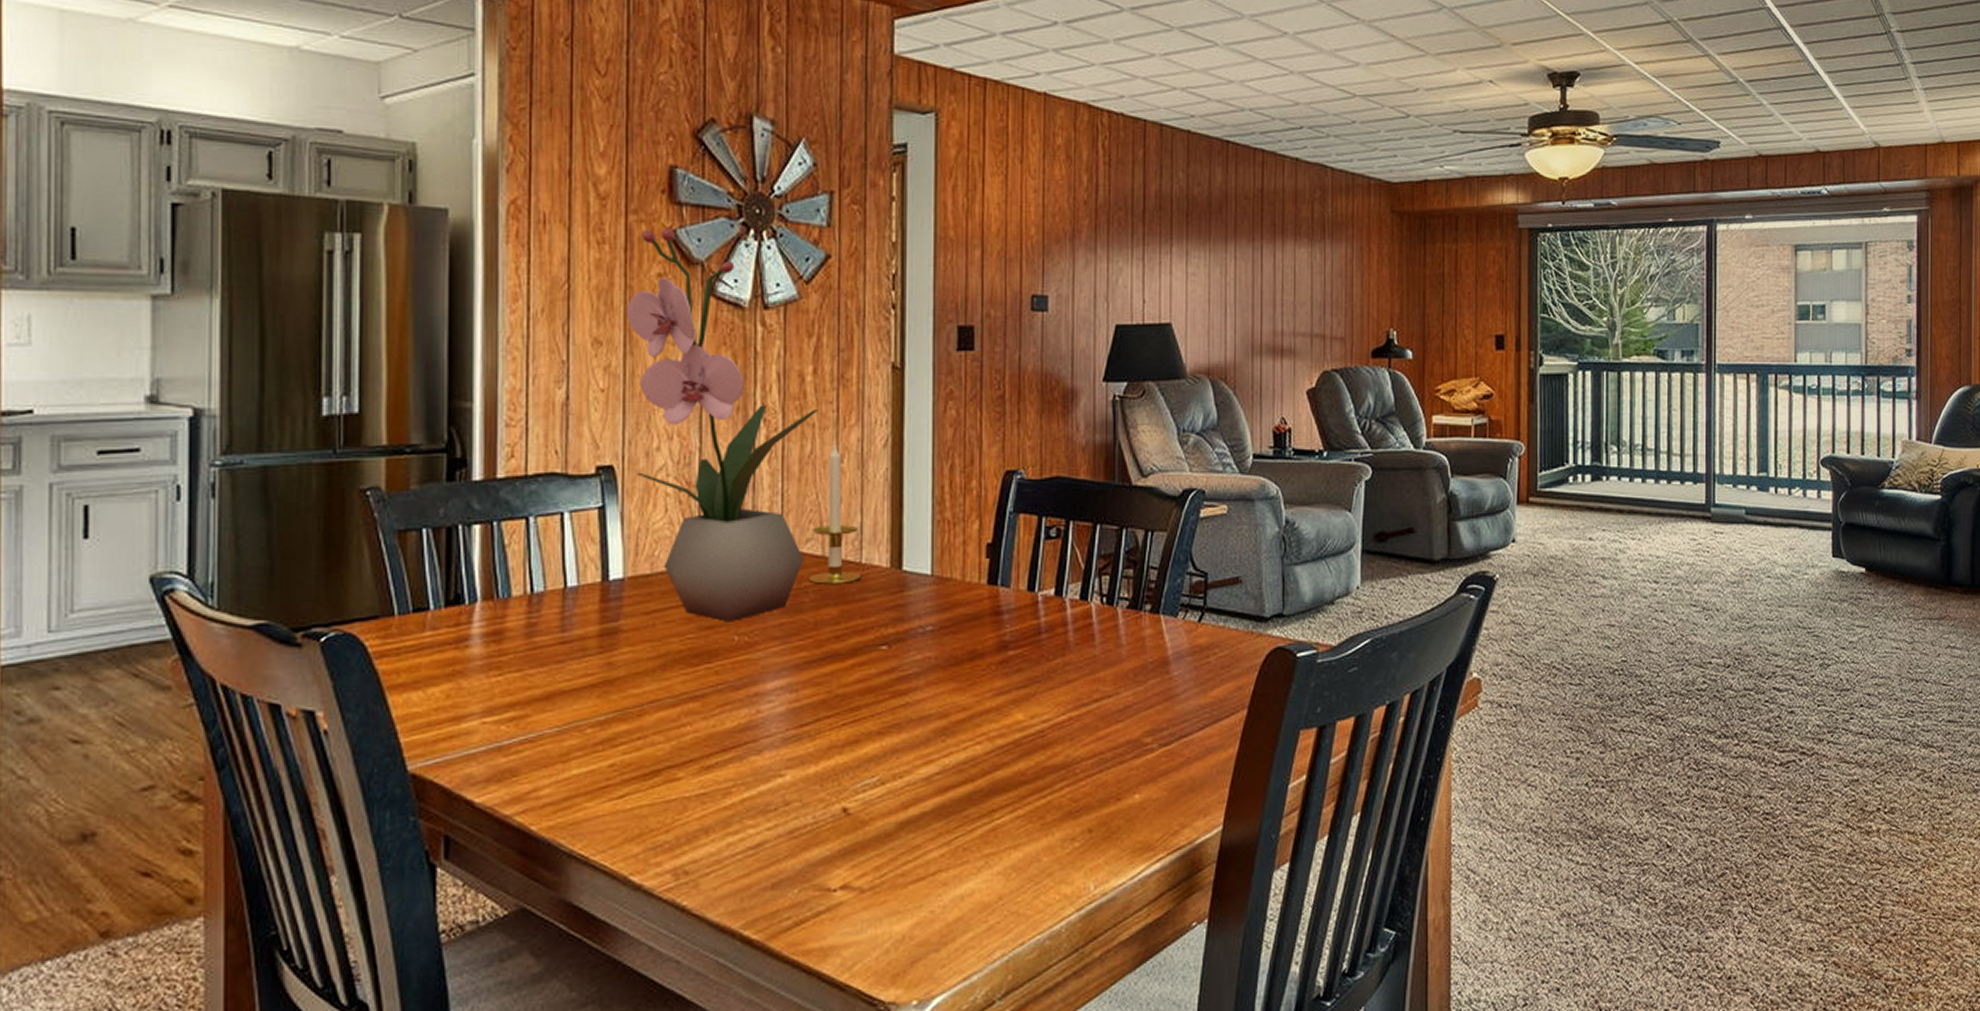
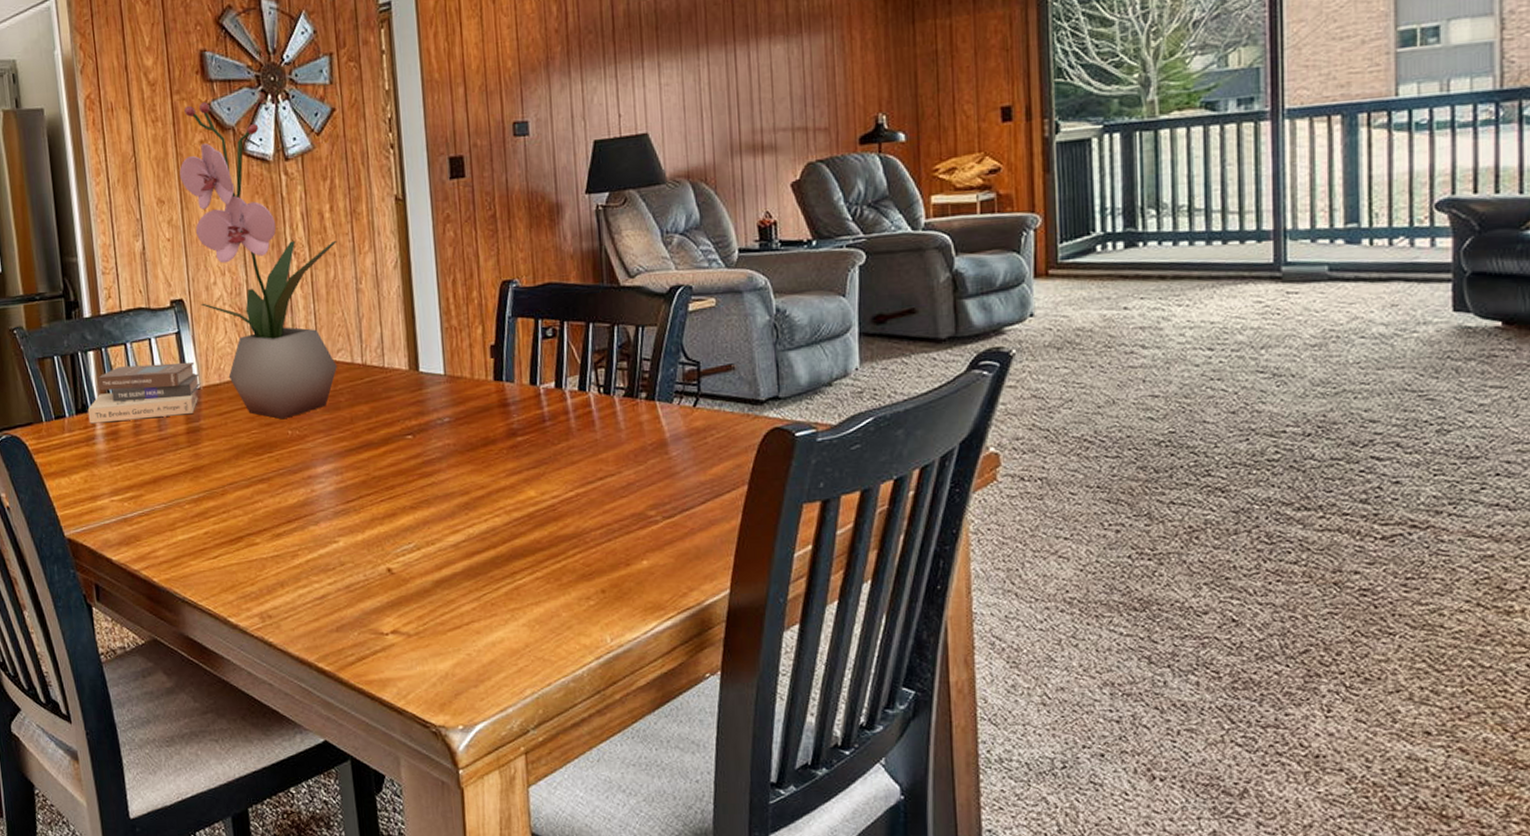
books: none [462,545,625,620] -> present [87,361,201,424]
candle: present [809,443,862,584] -> none [342,268,386,386]

